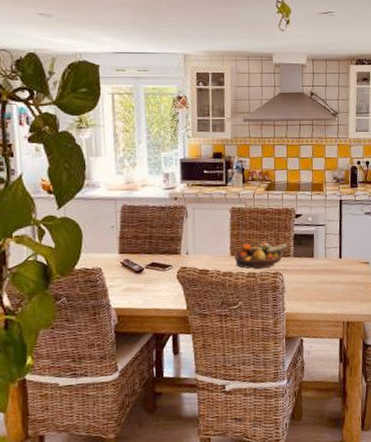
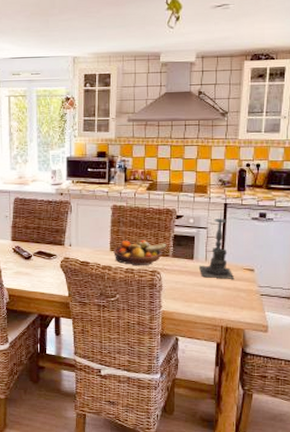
candle holder: none [319,207,353,274] -> present [198,210,235,279]

